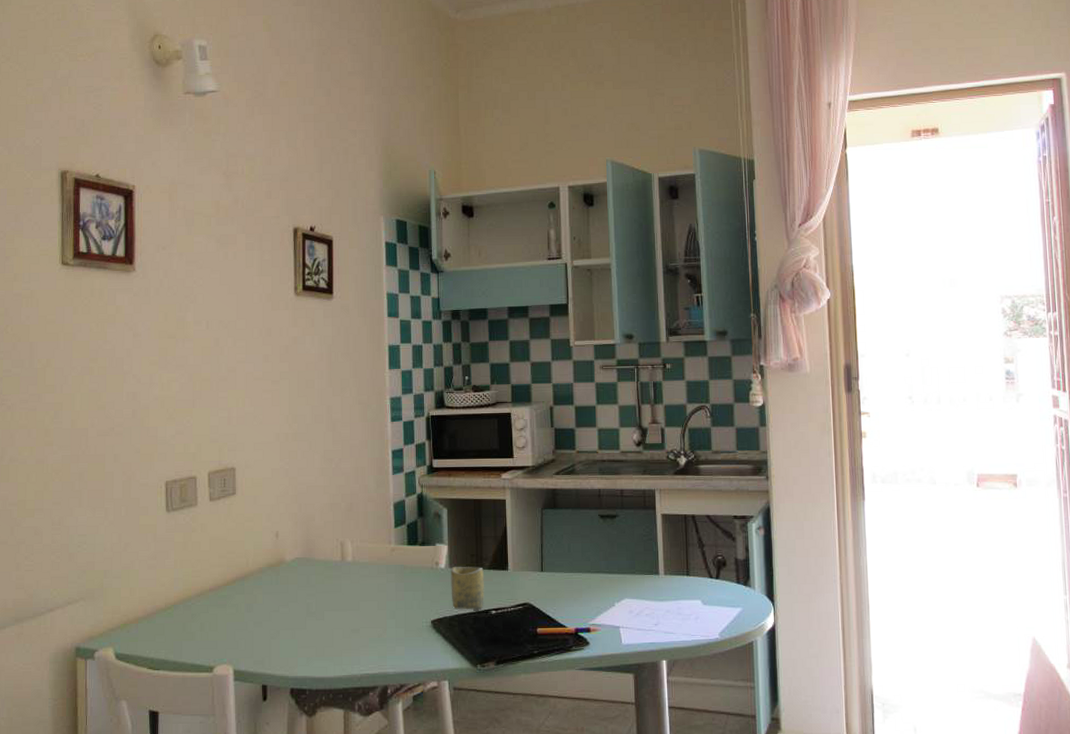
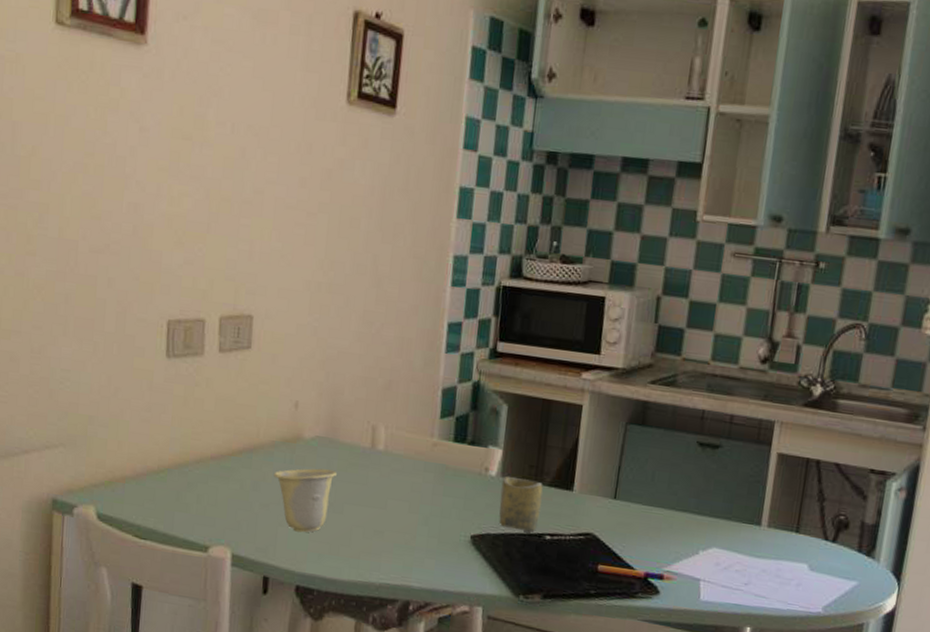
cup: none [263,584,315,642] -> present [273,468,337,533]

